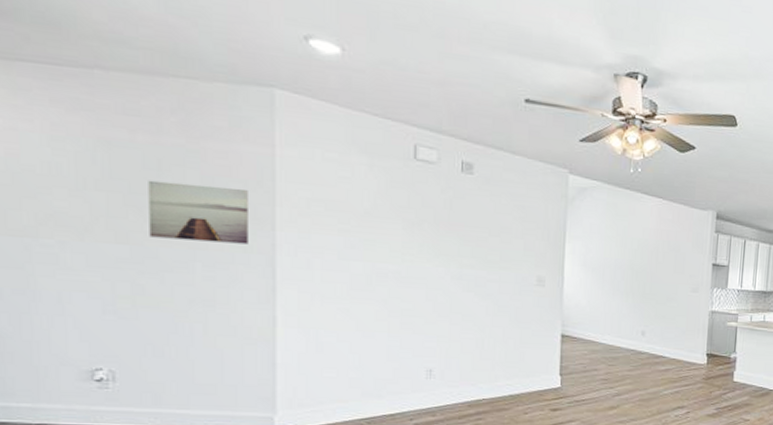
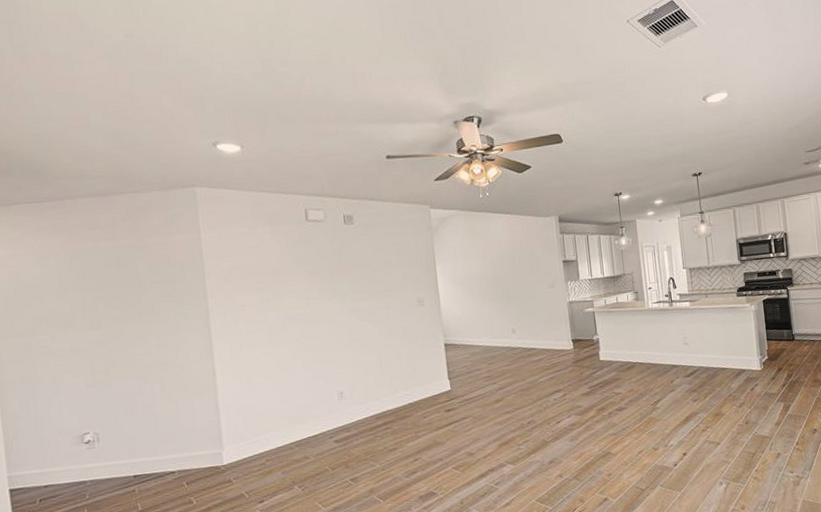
wall art: present [148,180,248,245] -> none [110,270,188,321]

